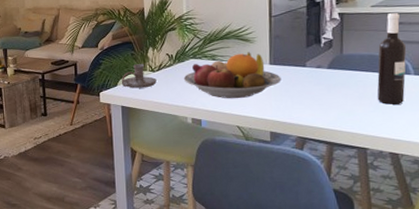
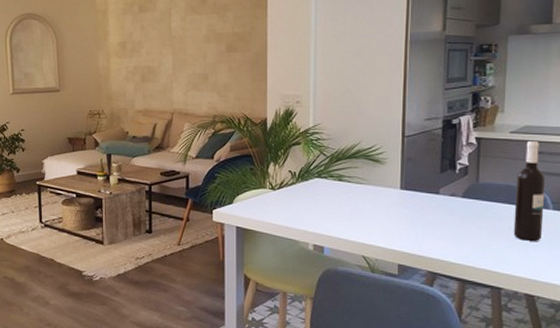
candle holder: present [121,64,157,89] -> none [237,180,277,208]
fruit bowl: present [183,52,282,99] -> none [306,174,412,226]

